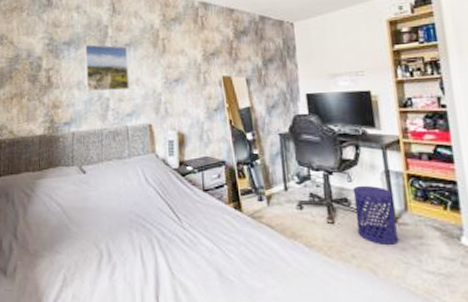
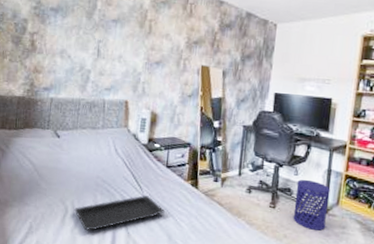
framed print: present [84,44,129,91] -> none [68,14,114,65]
serving tray: none [110,227,211,275] -> present [74,195,166,231]

